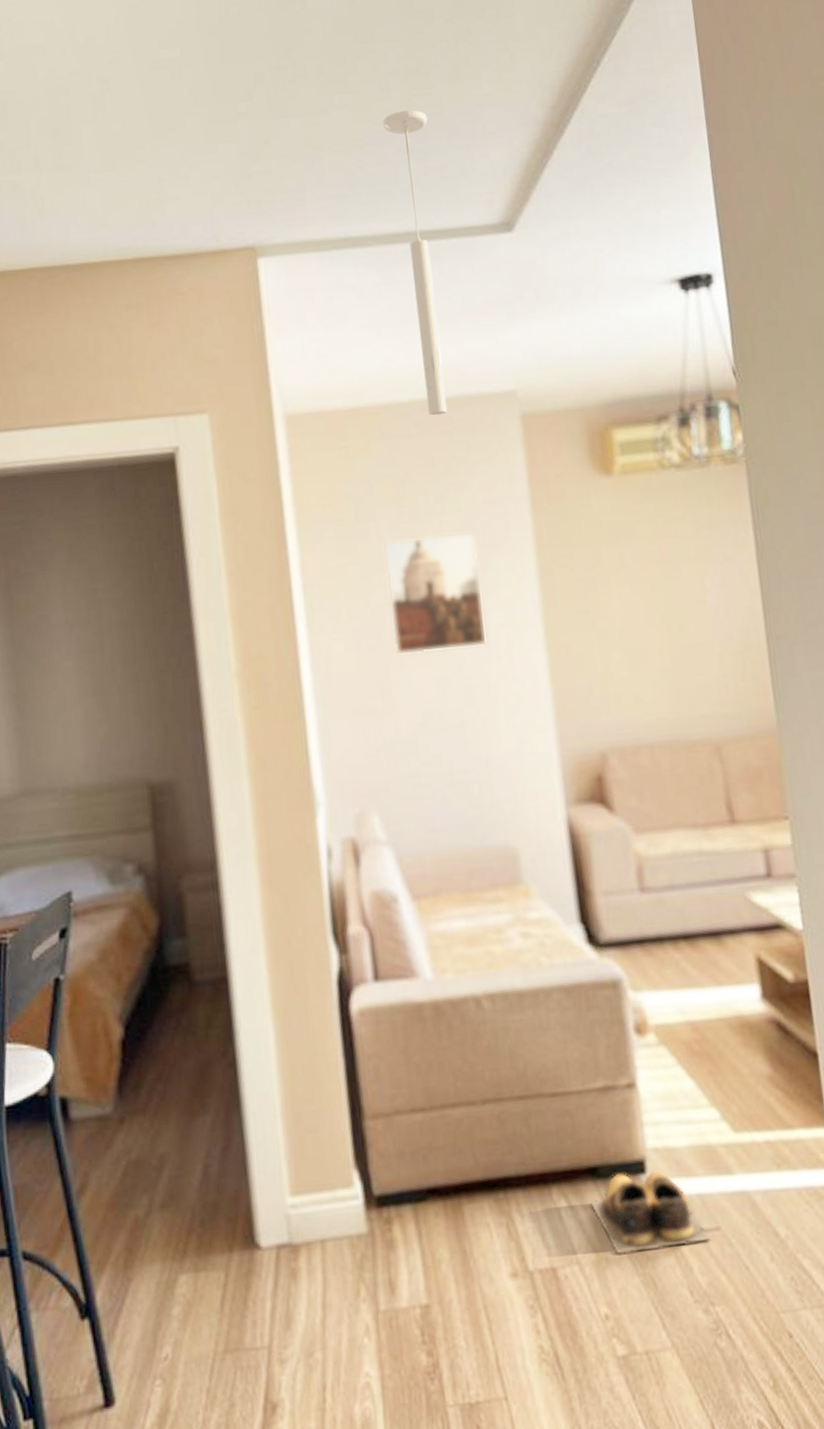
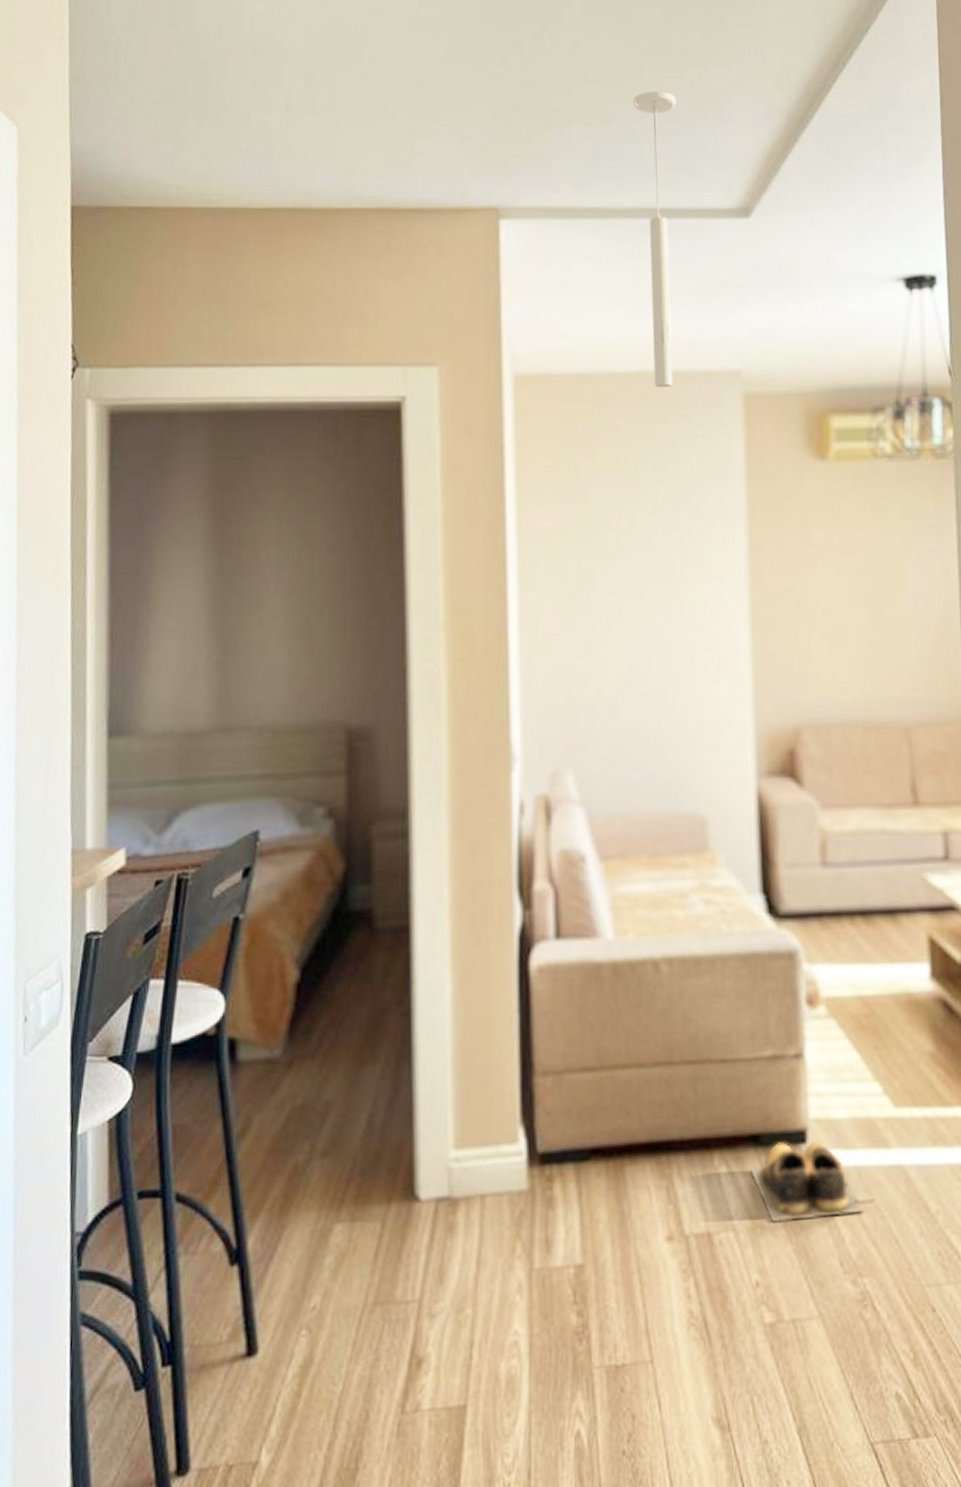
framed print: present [383,531,487,656] -> none [599,503,694,619]

